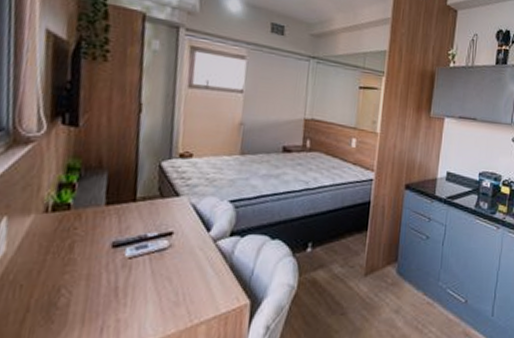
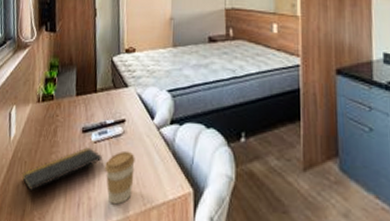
notepad: none [14,264,140,318] -> present [22,147,103,191]
coffee cup: none [140,265,183,324] -> present [104,150,135,205]

